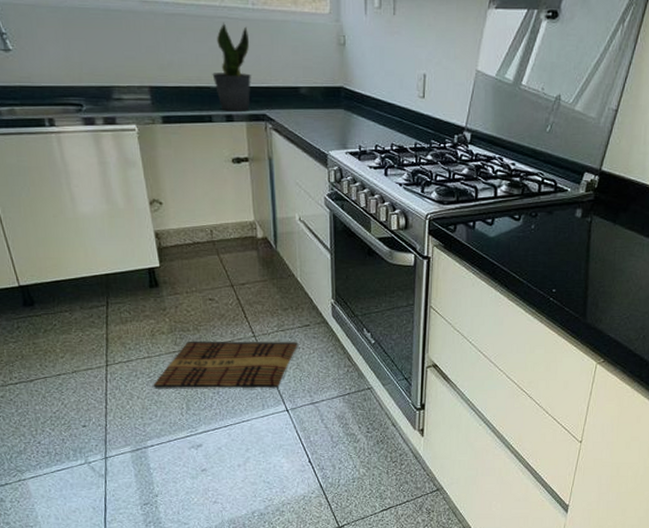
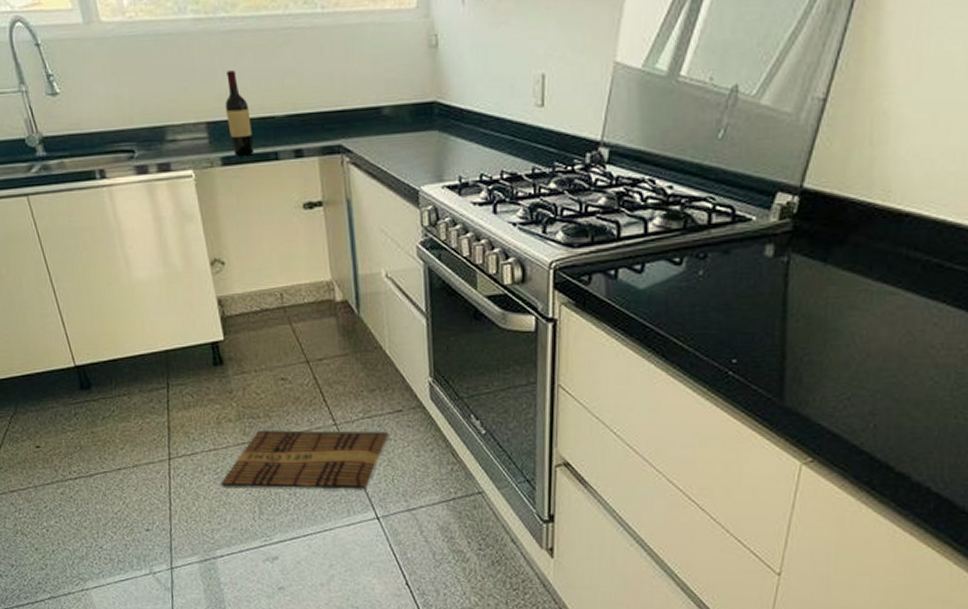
wine bottle: none [166,46,192,117] -> present [224,70,255,157]
potted plant: present [212,22,251,111] -> none [277,33,323,145]

